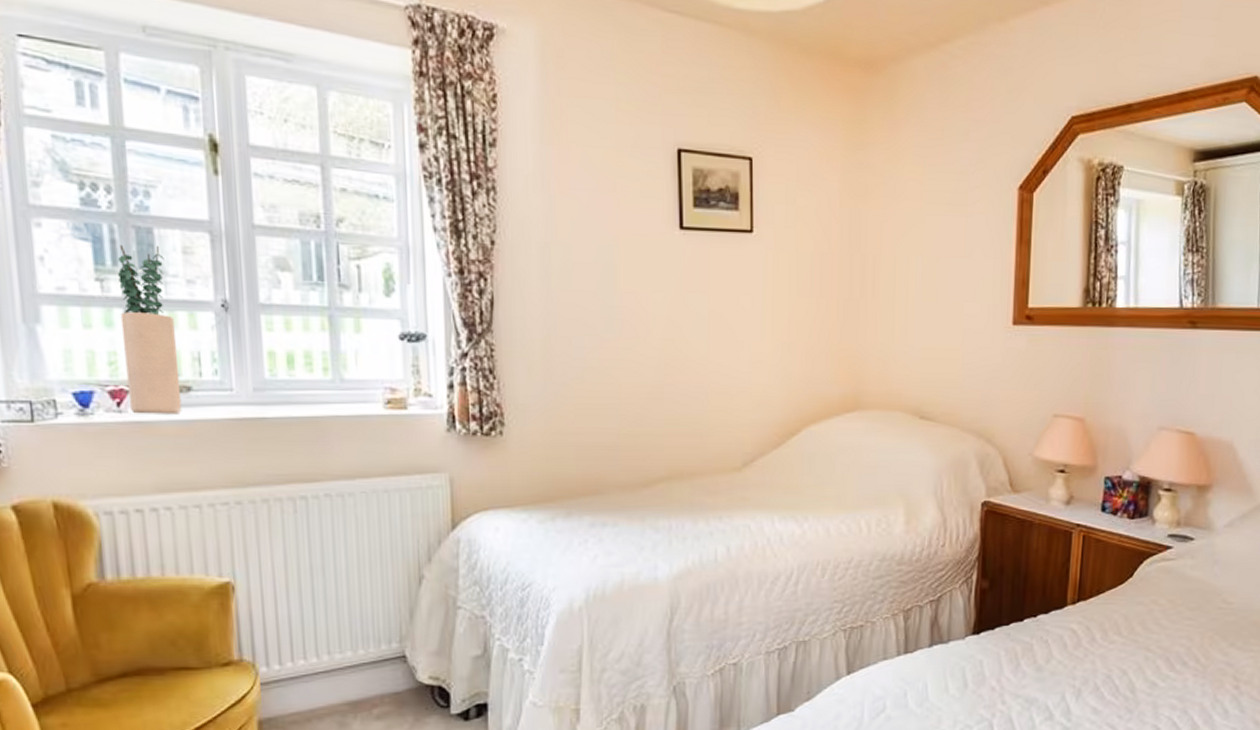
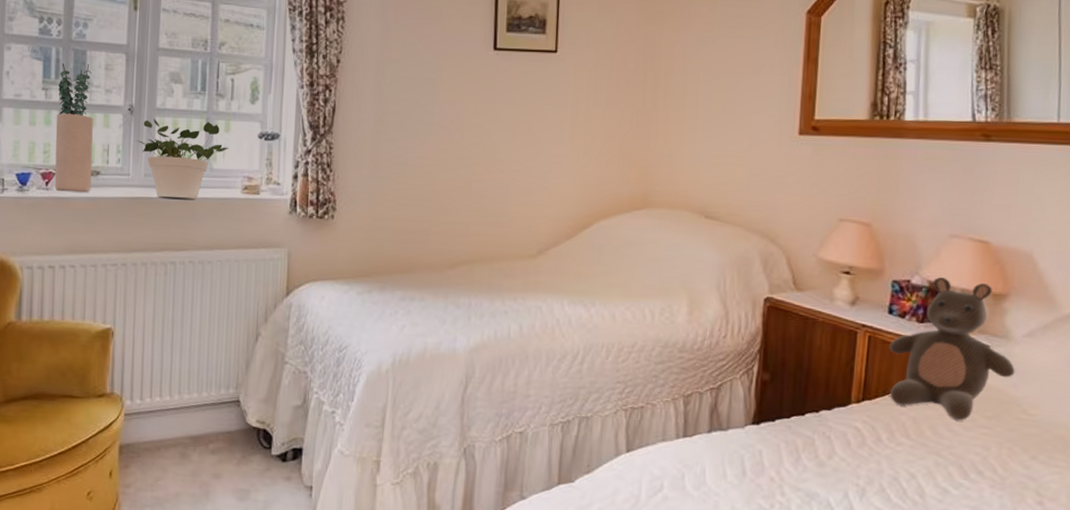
potted plant: none [237,317,361,420] -> present [137,119,228,201]
stuffed bear: none [1102,472,1216,615] -> present [889,277,1015,421]

